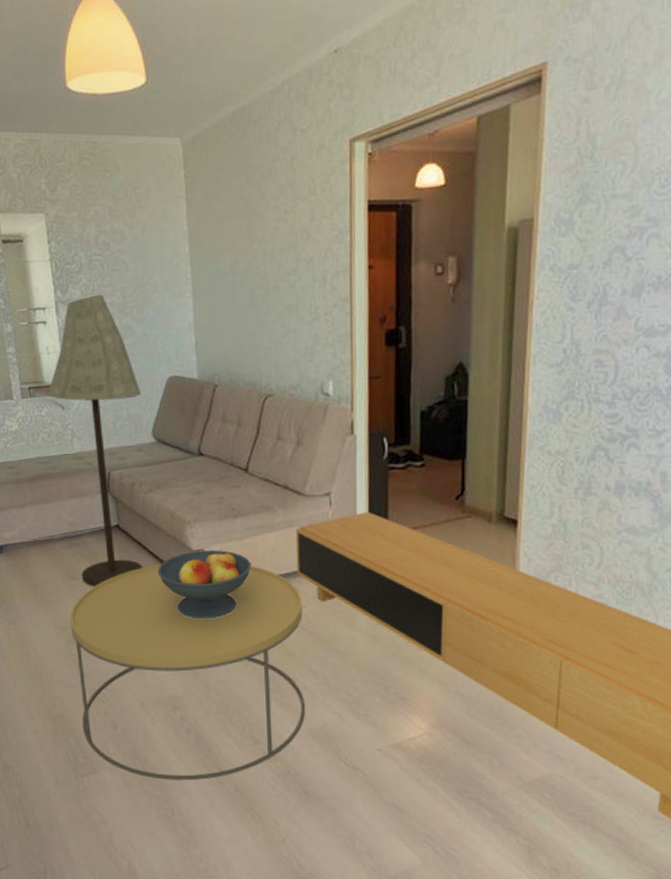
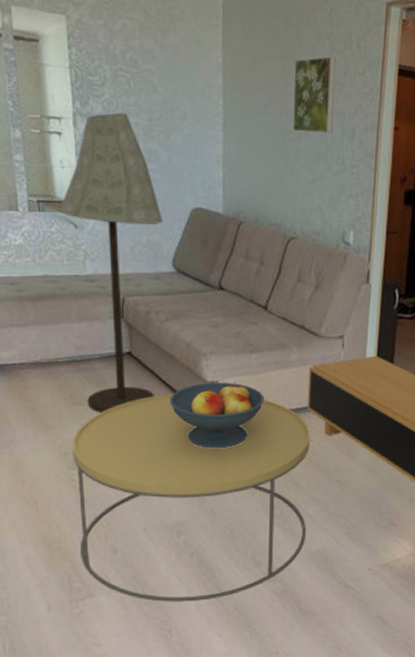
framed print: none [258,205,303,287] -> present [292,56,337,134]

